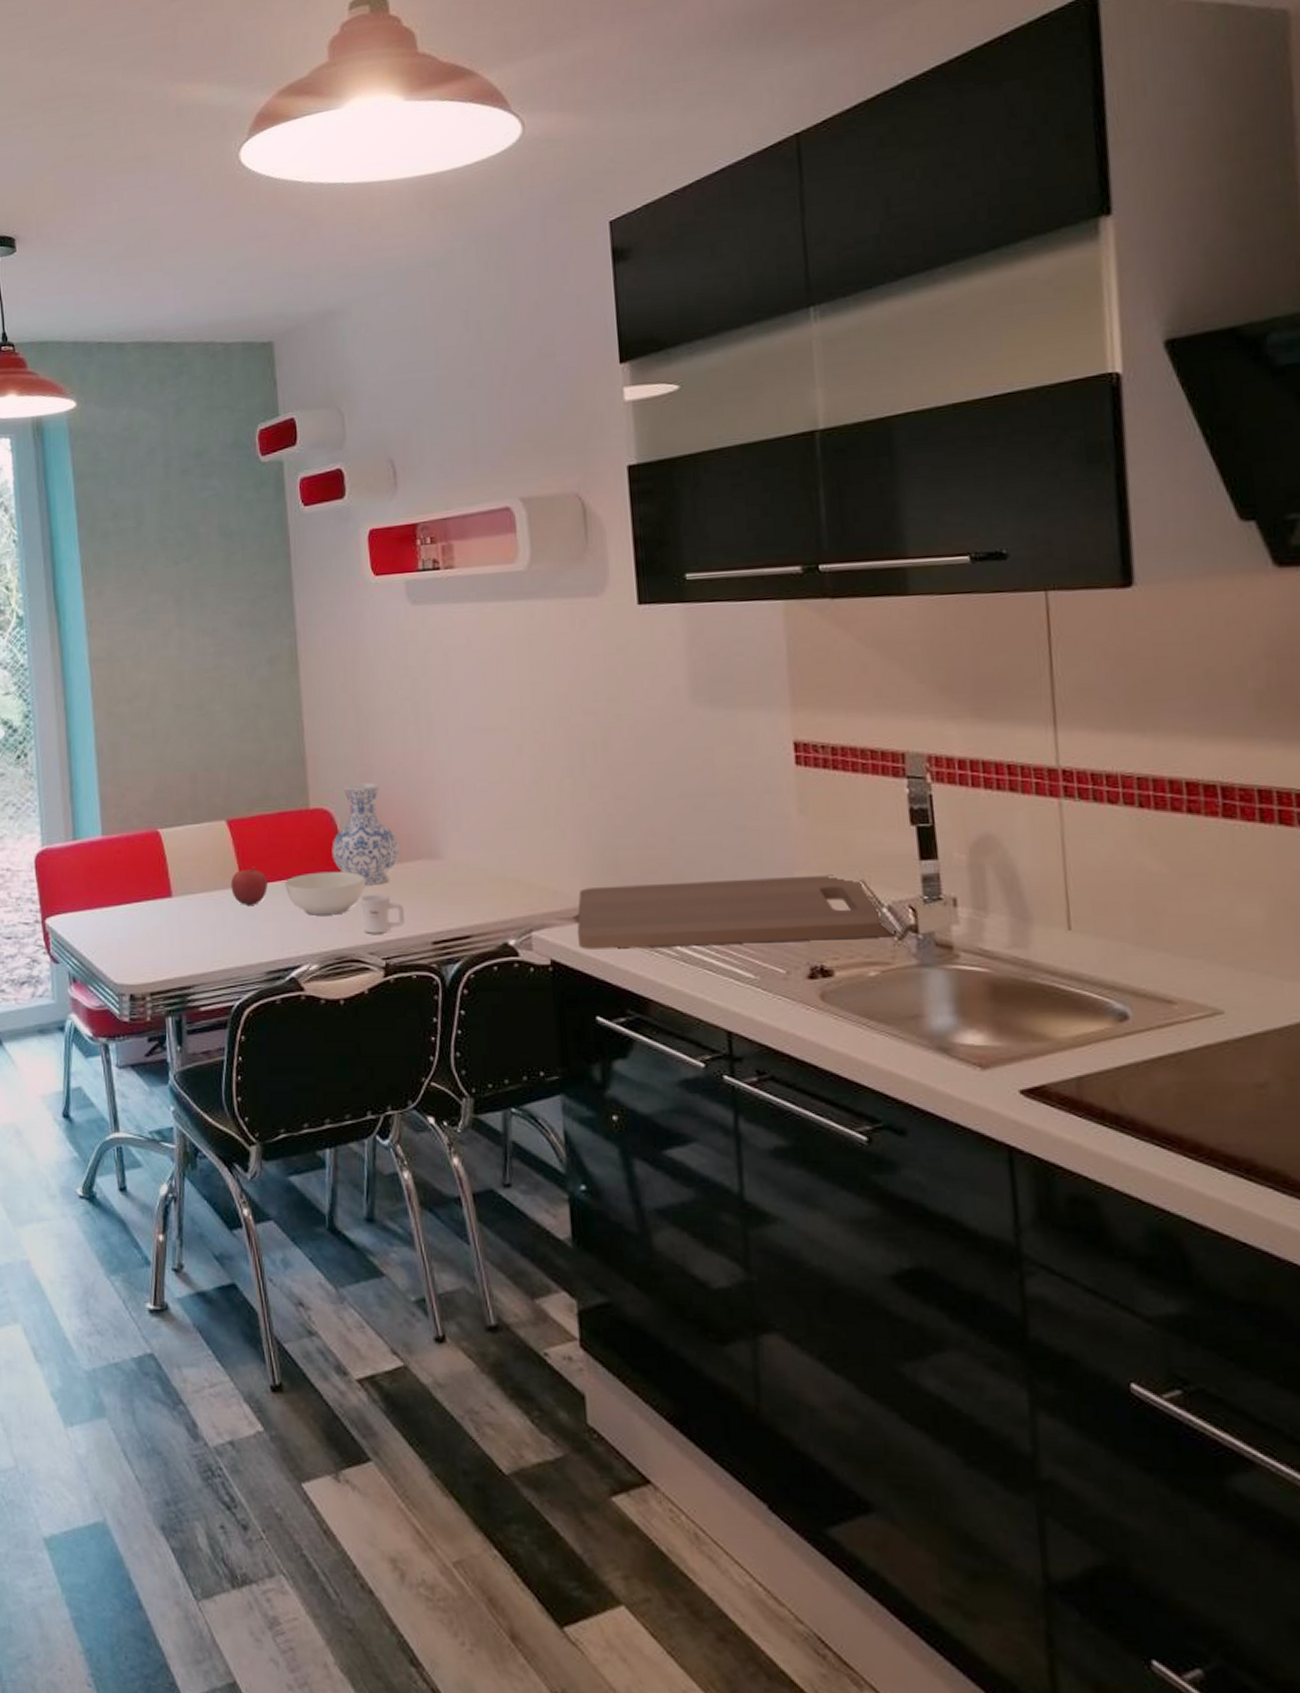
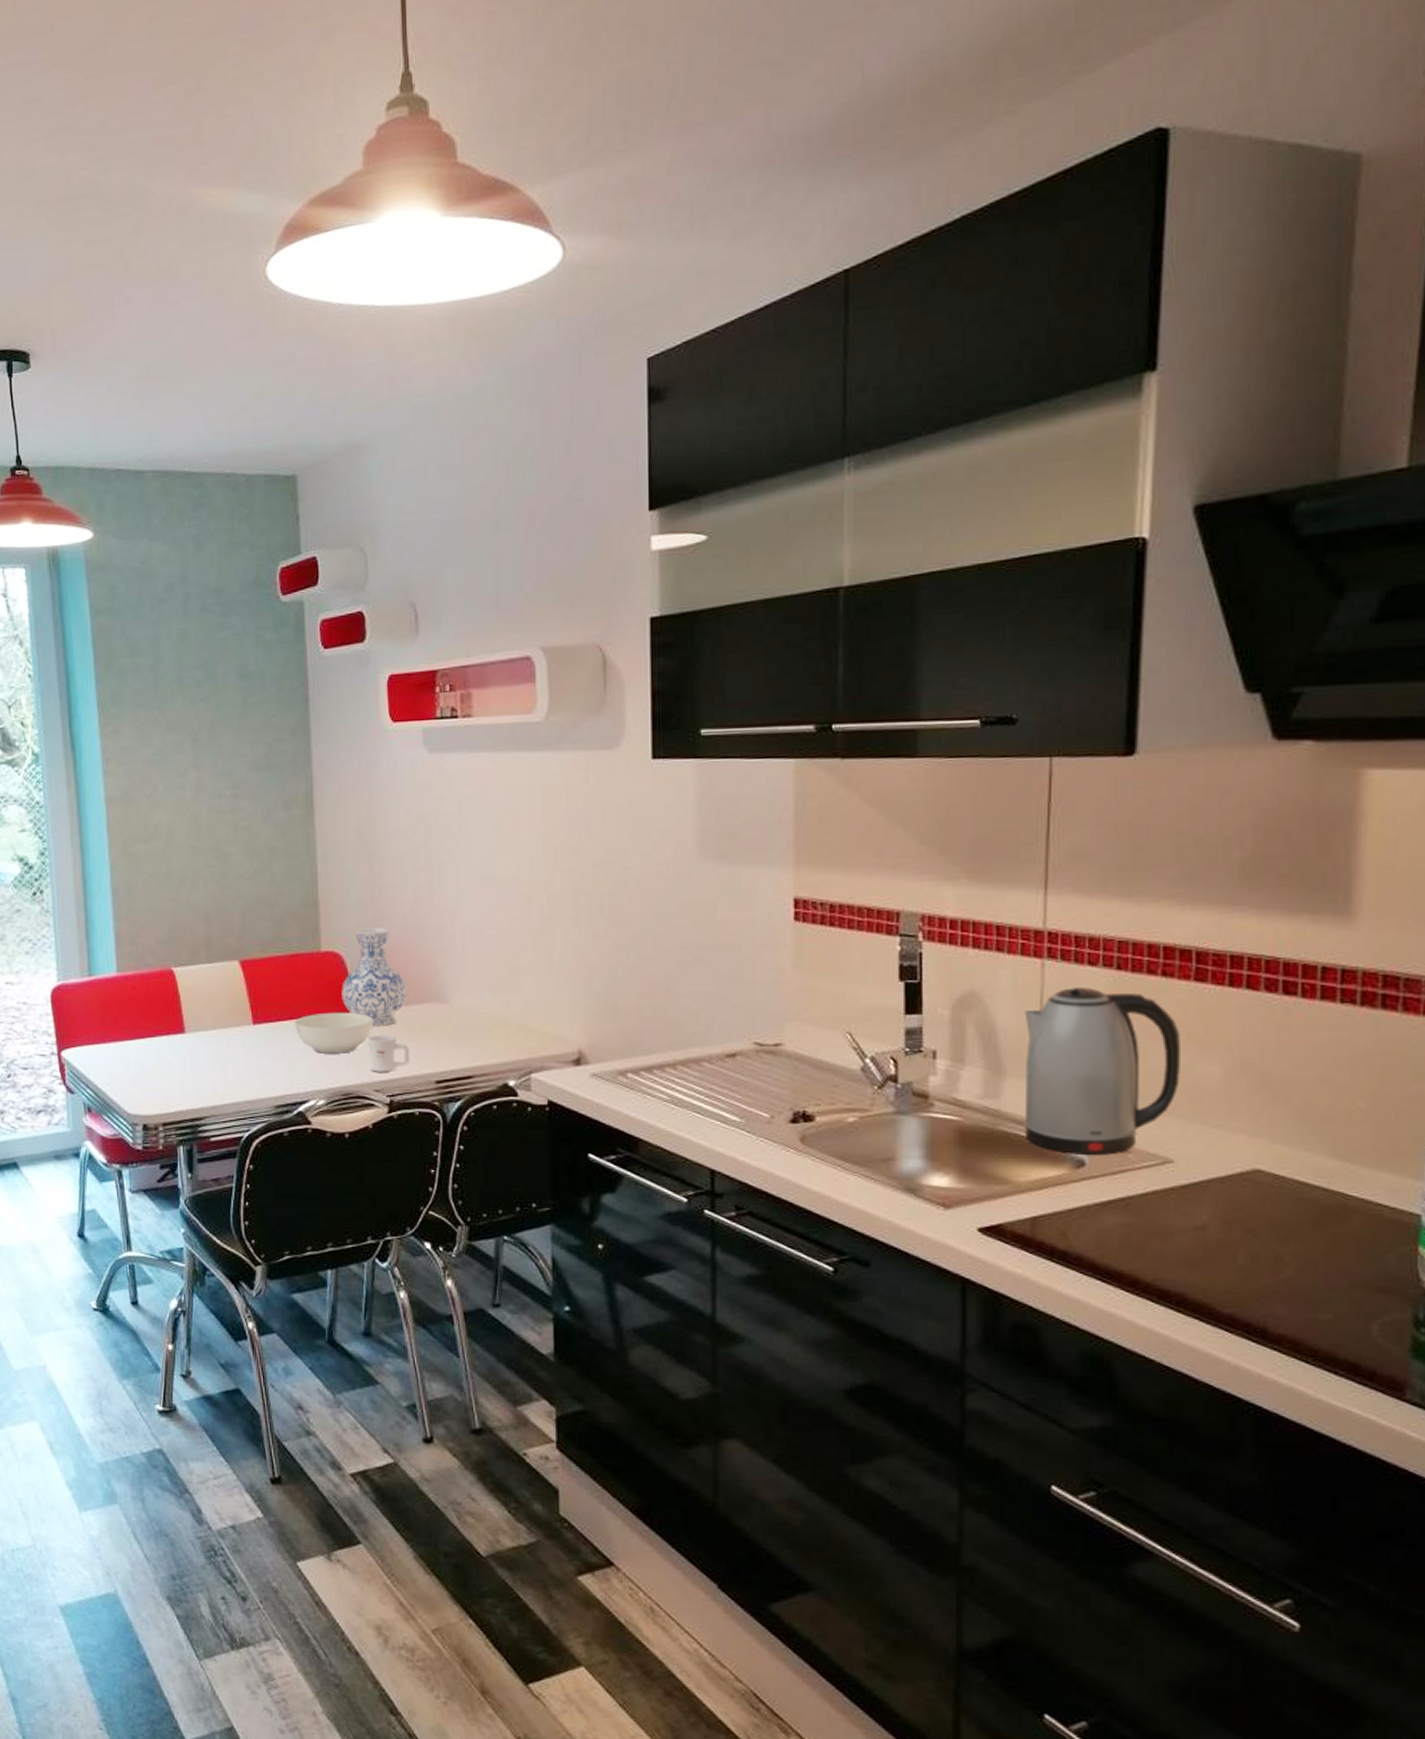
fruit: present [230,866,268,905] -> none [242,1006,278,1043]
cutting board: present [576,875,896,950] -> none [574,1026,876,1092]
kettle: none [1045,827,1220,1007] -> present [1024,988,1180,1155]

